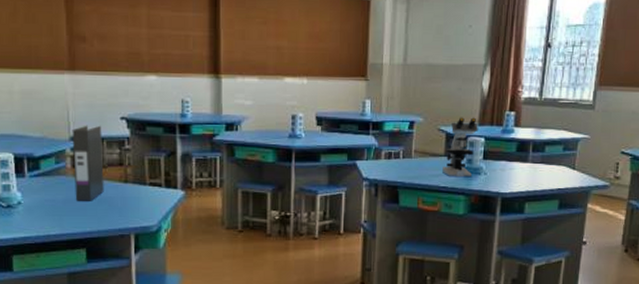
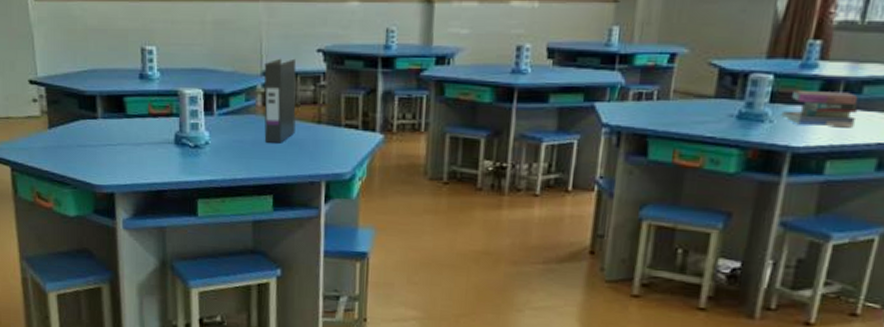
microscope: present [442,117,478,178] -> none [710,47,766,126]
books: none [492,150,543,178] -> present [781,91,859,128]

